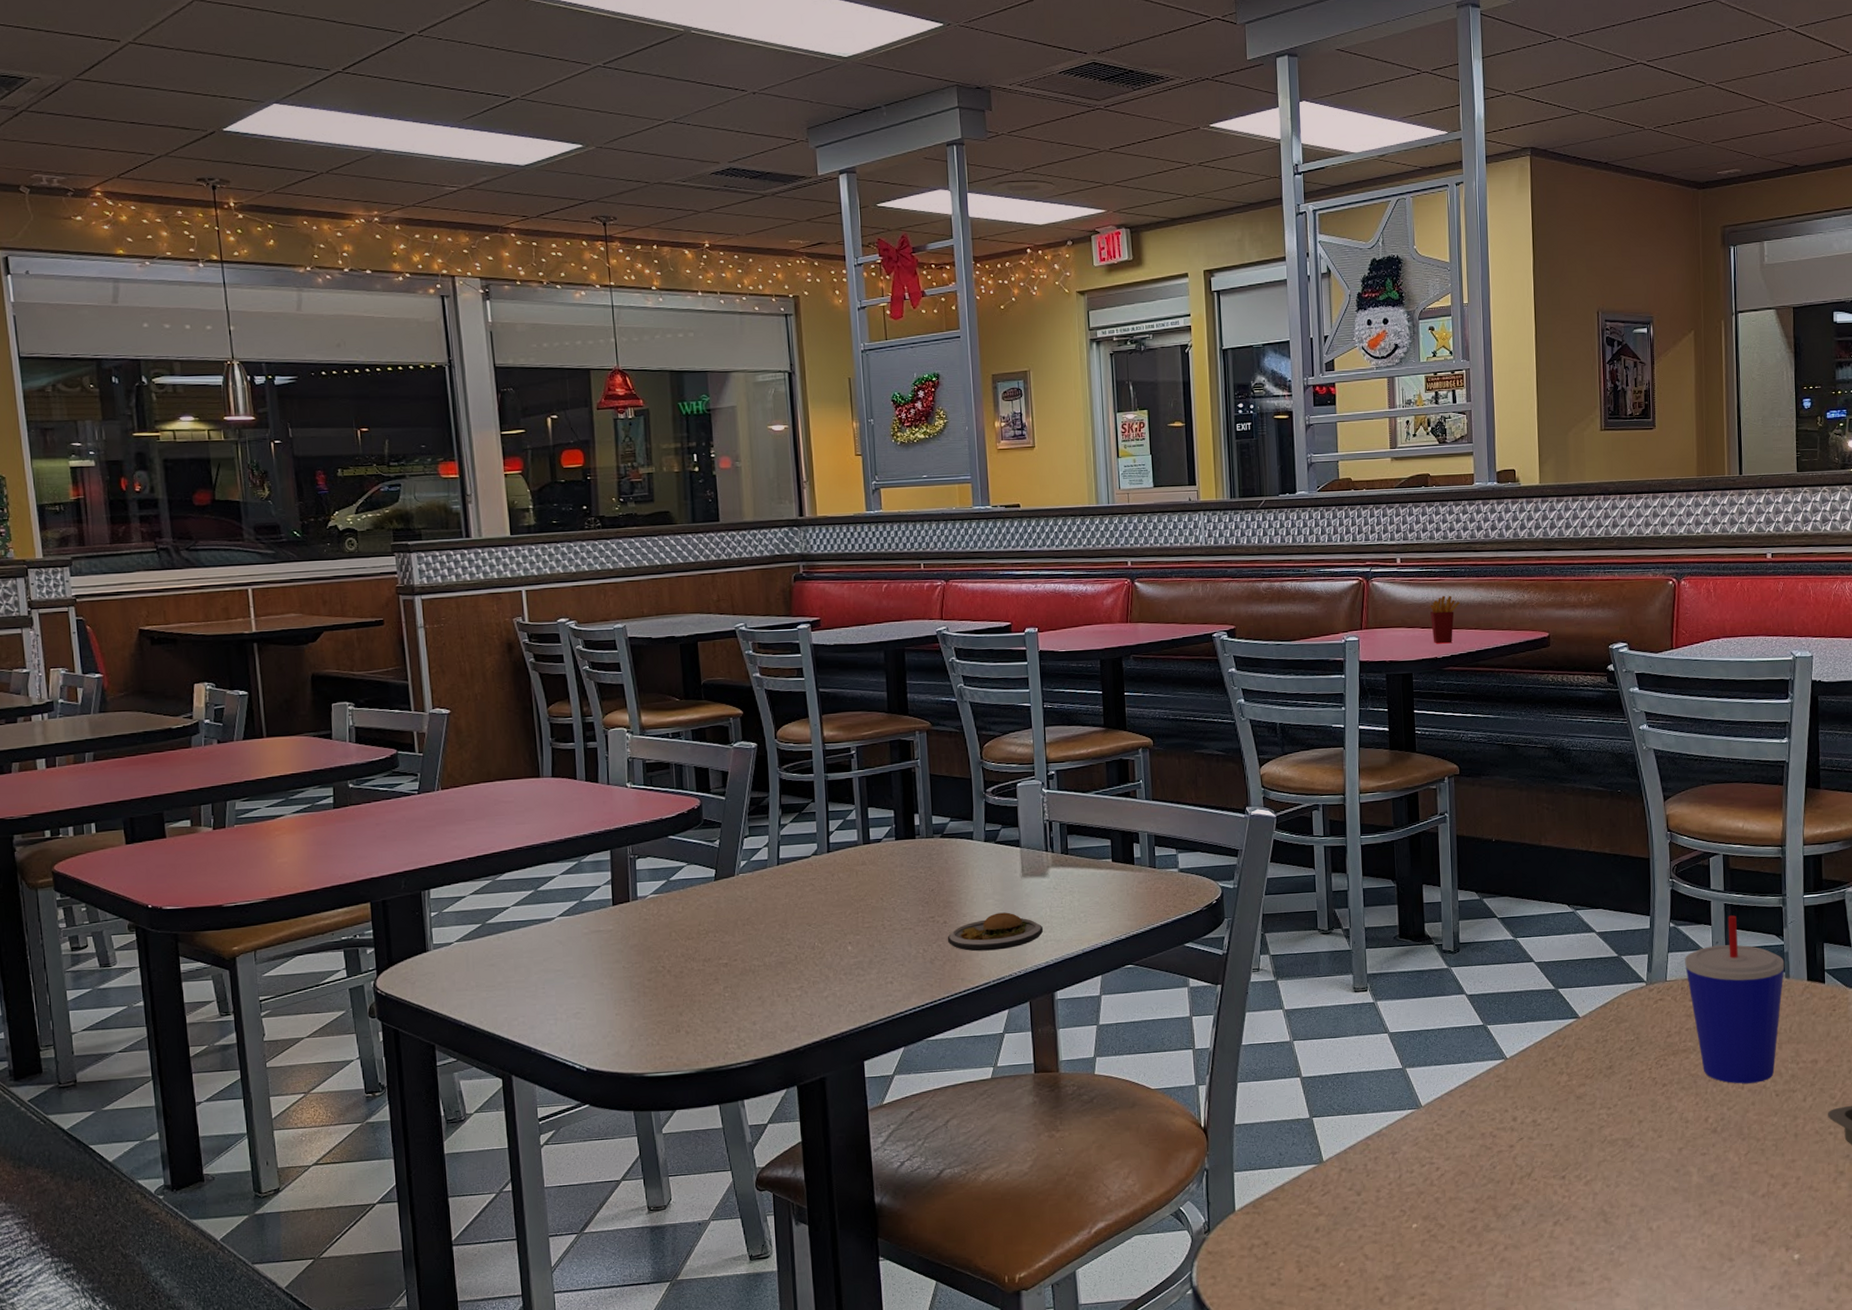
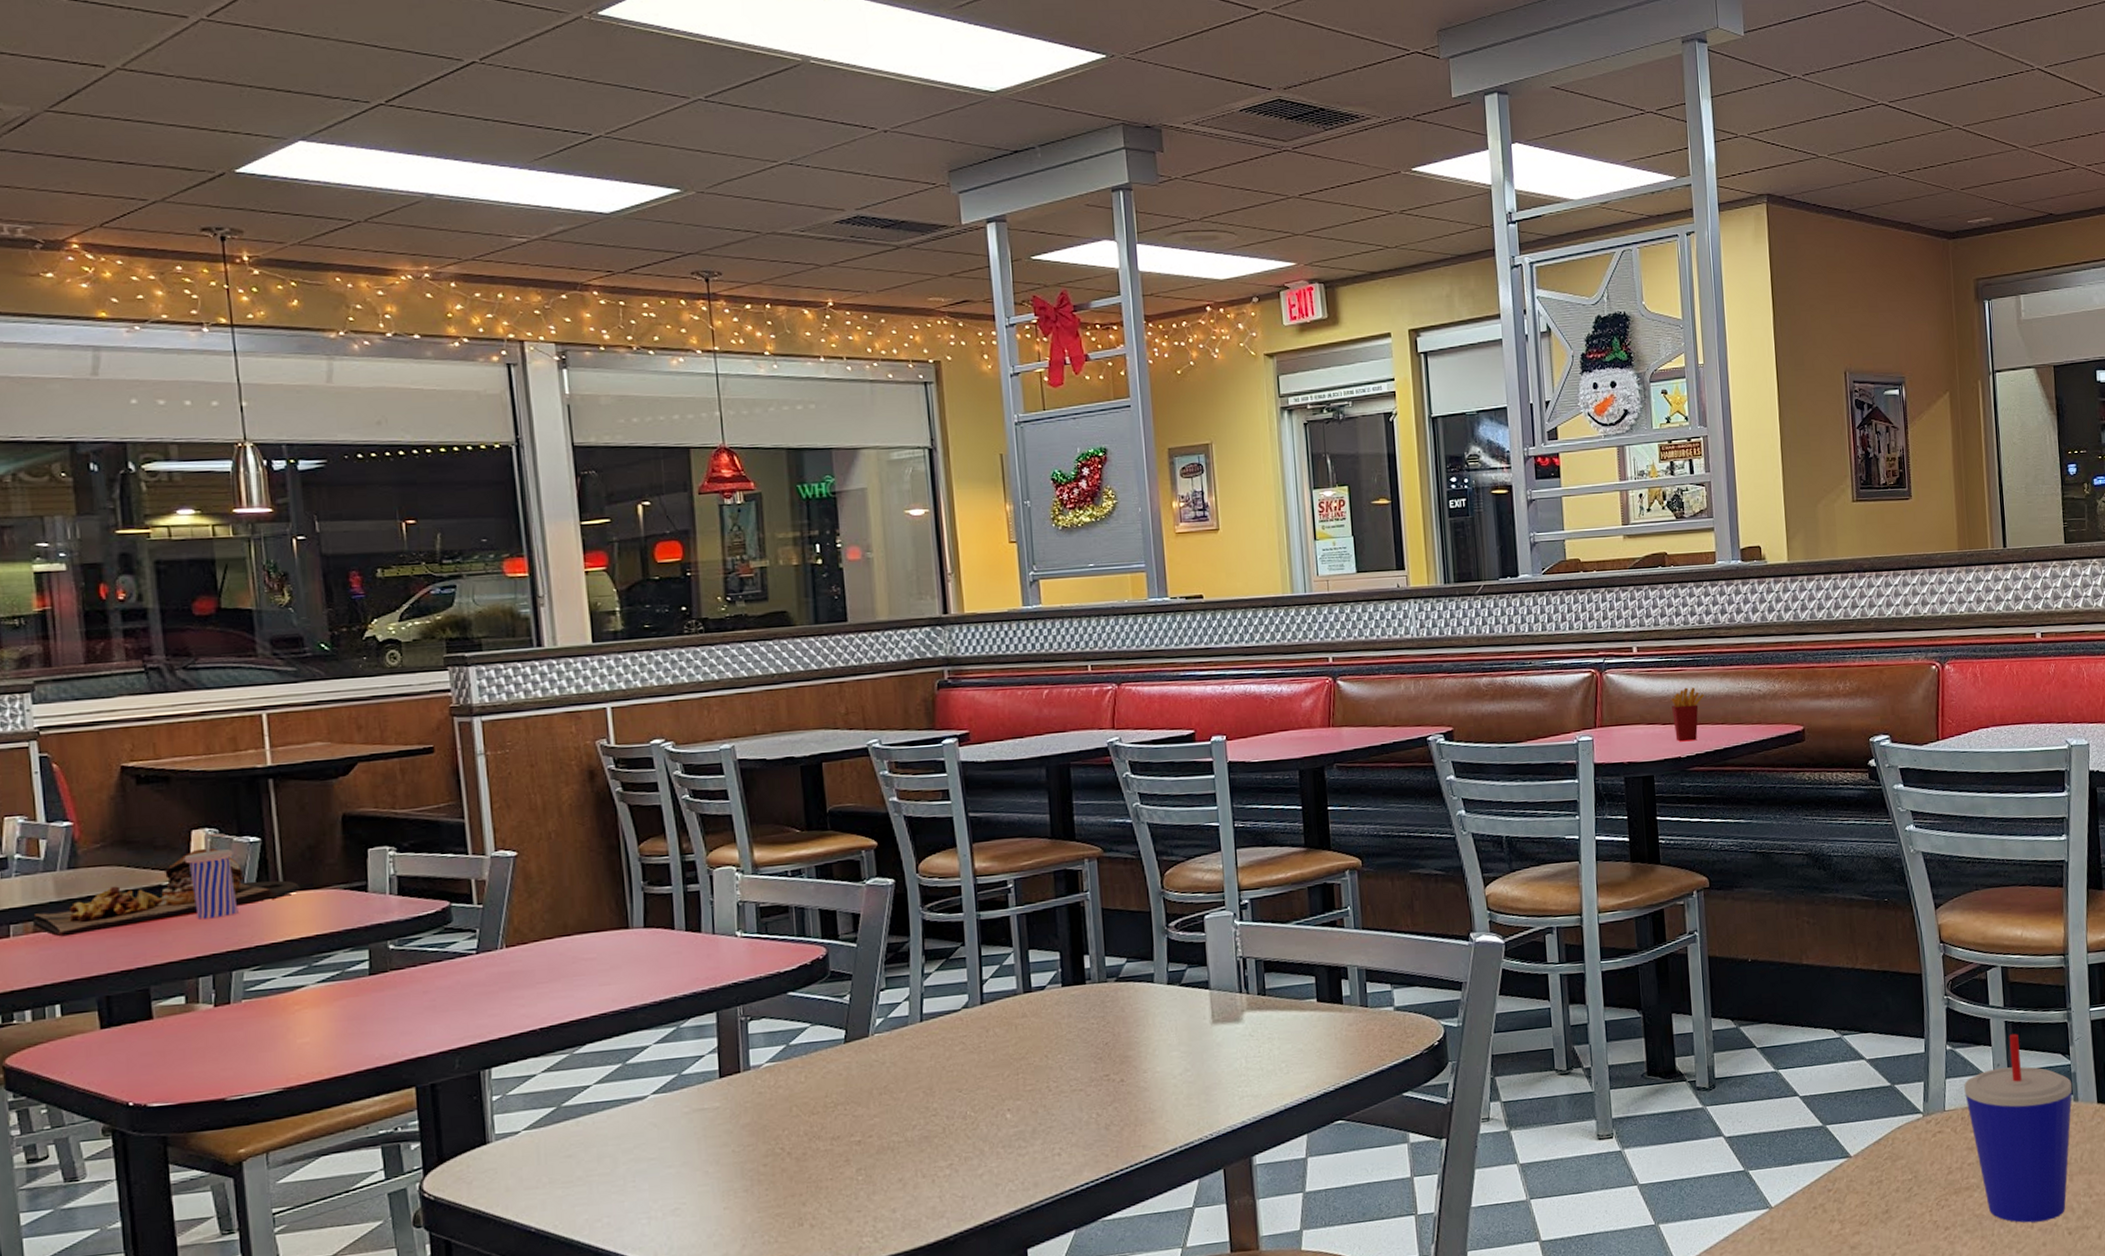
food tray: none [73,699,279,768] -> present [33,848,301,937]
beverage cup: none [188,686,231,759] -> present [184,832,238,921]
hamburger: present [947,912,1044,952] -> none [1125,1065,1239,1113]

